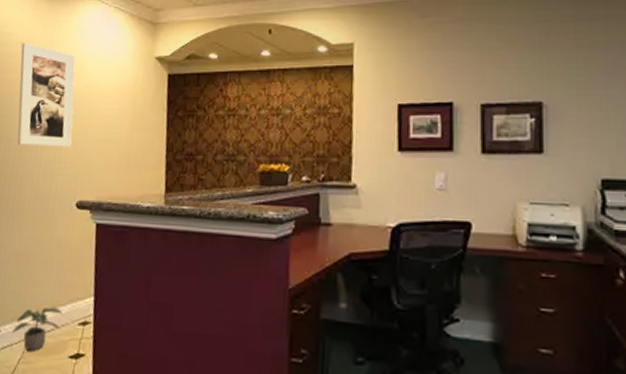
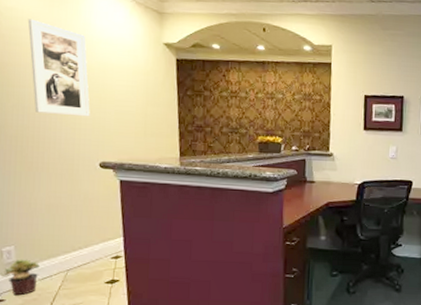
potted plant: present [12,307,63,352] -> none [50,246,96,281]

